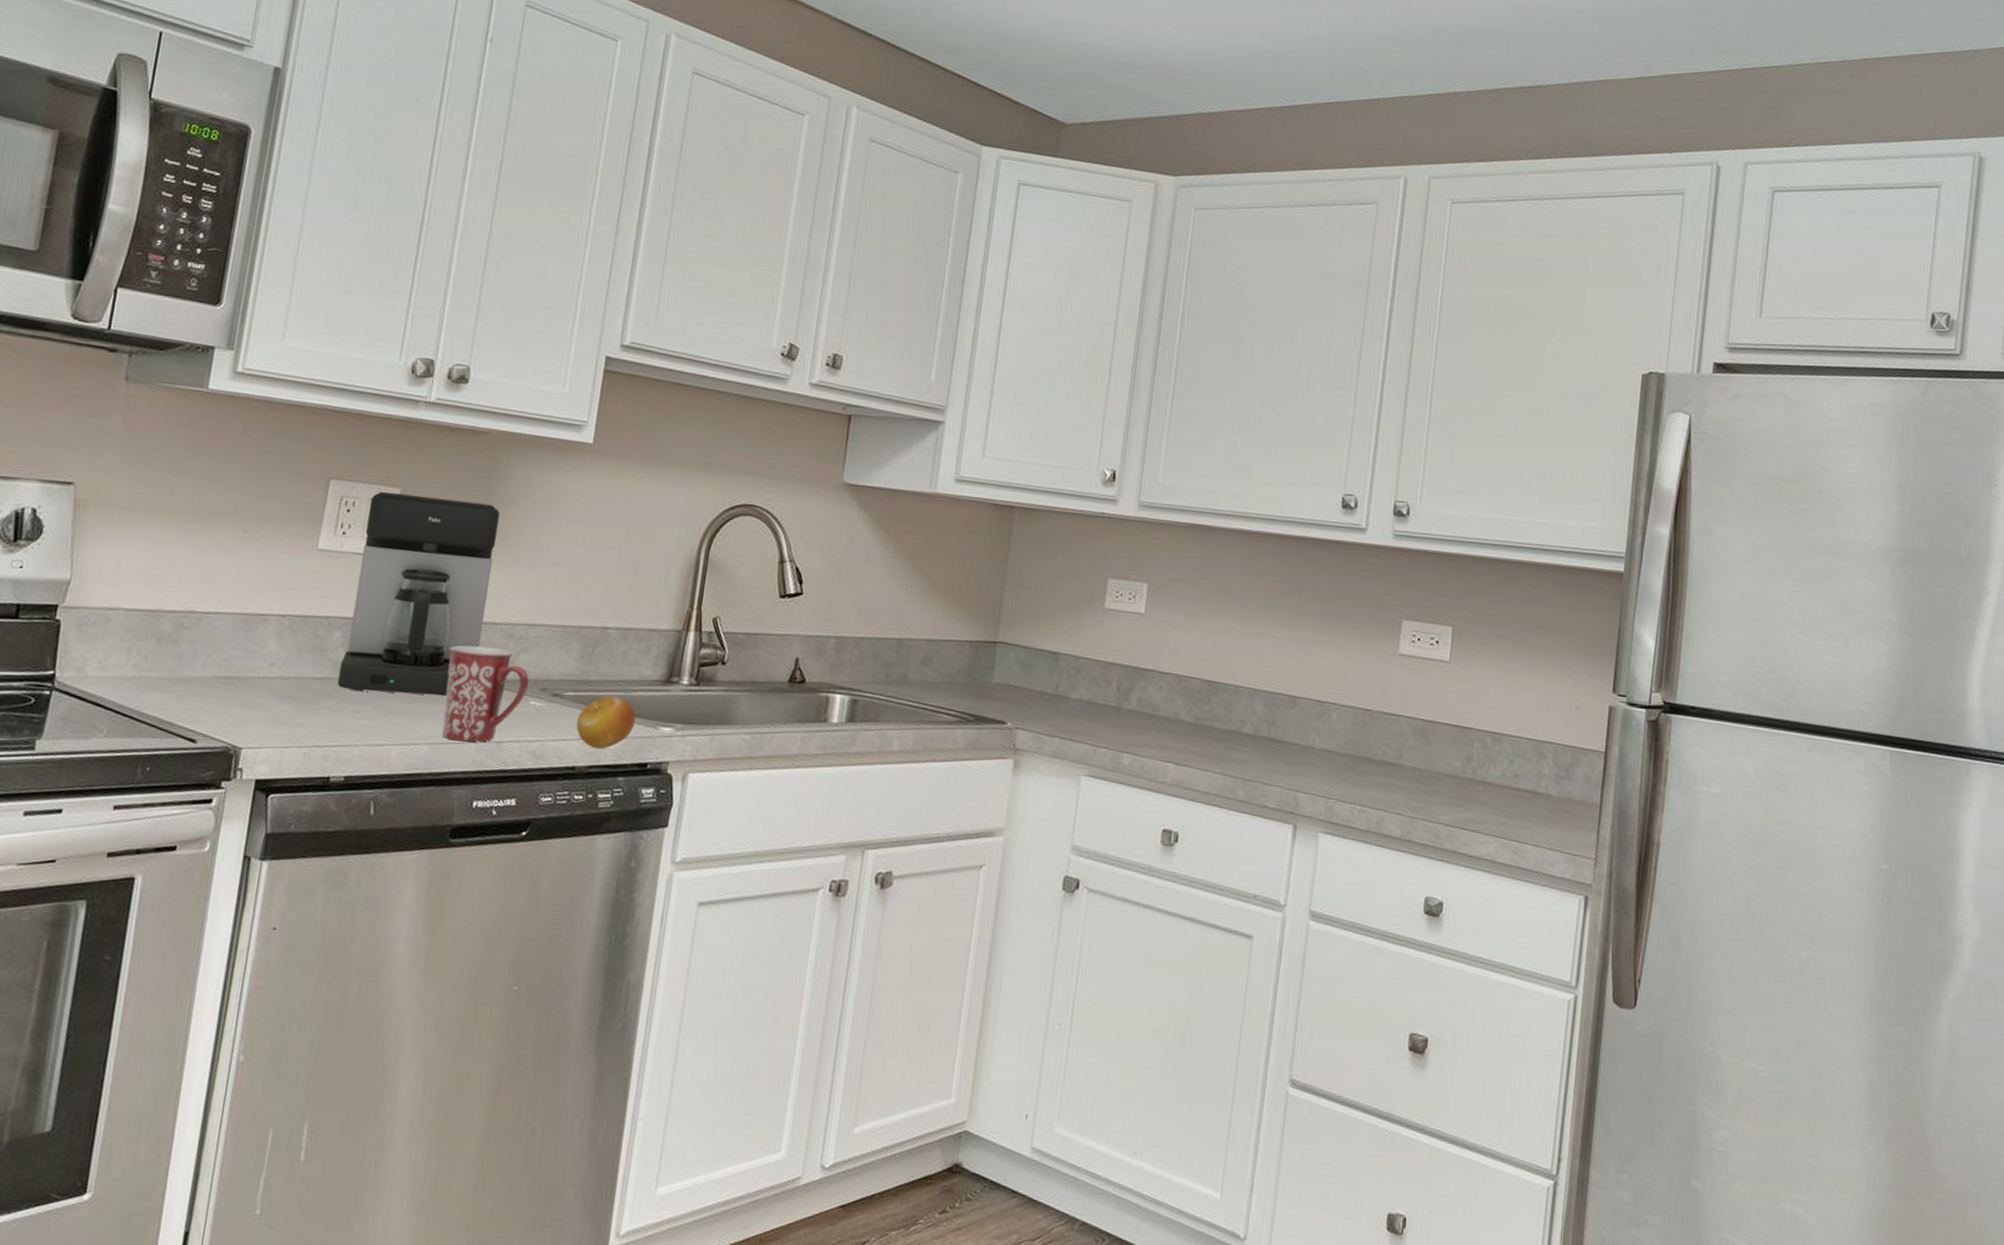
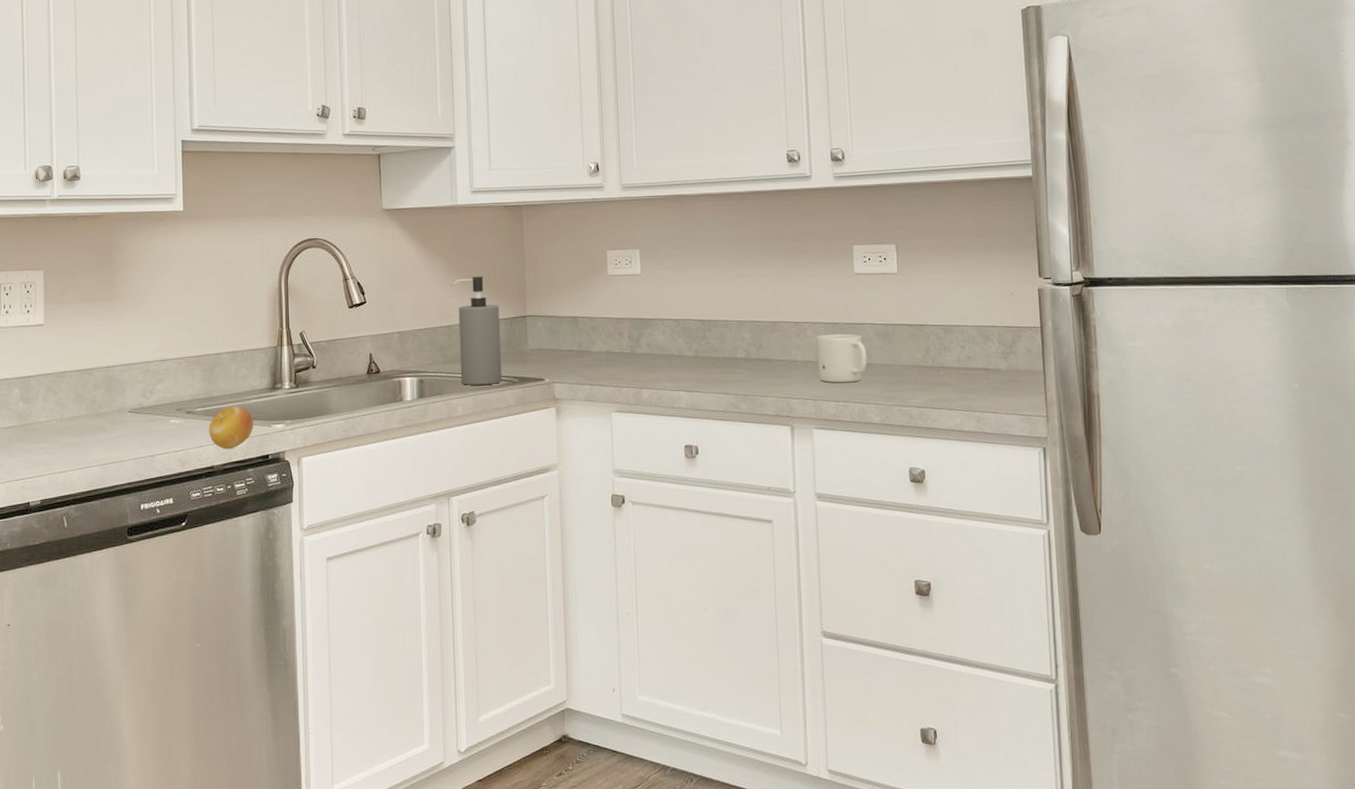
coffee maker: present [337,491,500,696] -> none [22,271,125,433]
mug: present [441,645,529,742] -> none [101,383,167,460]
soap dispenser: none [903,583,966,719] -> present [450,276,502,386]
mug: none [1336,720,1398,785] -> present [816,333,867,384]

